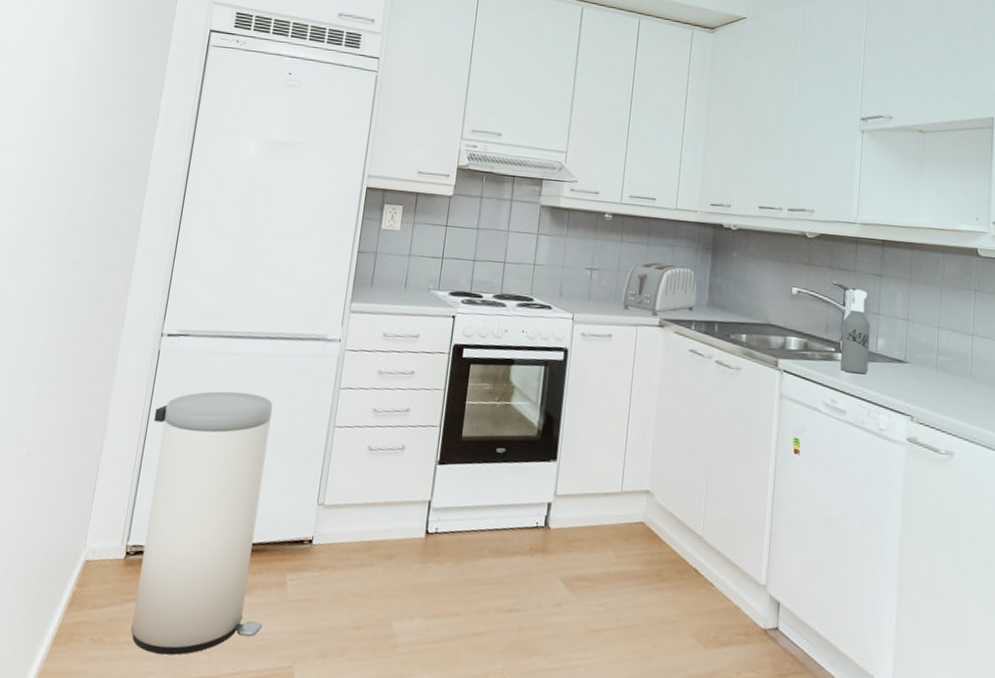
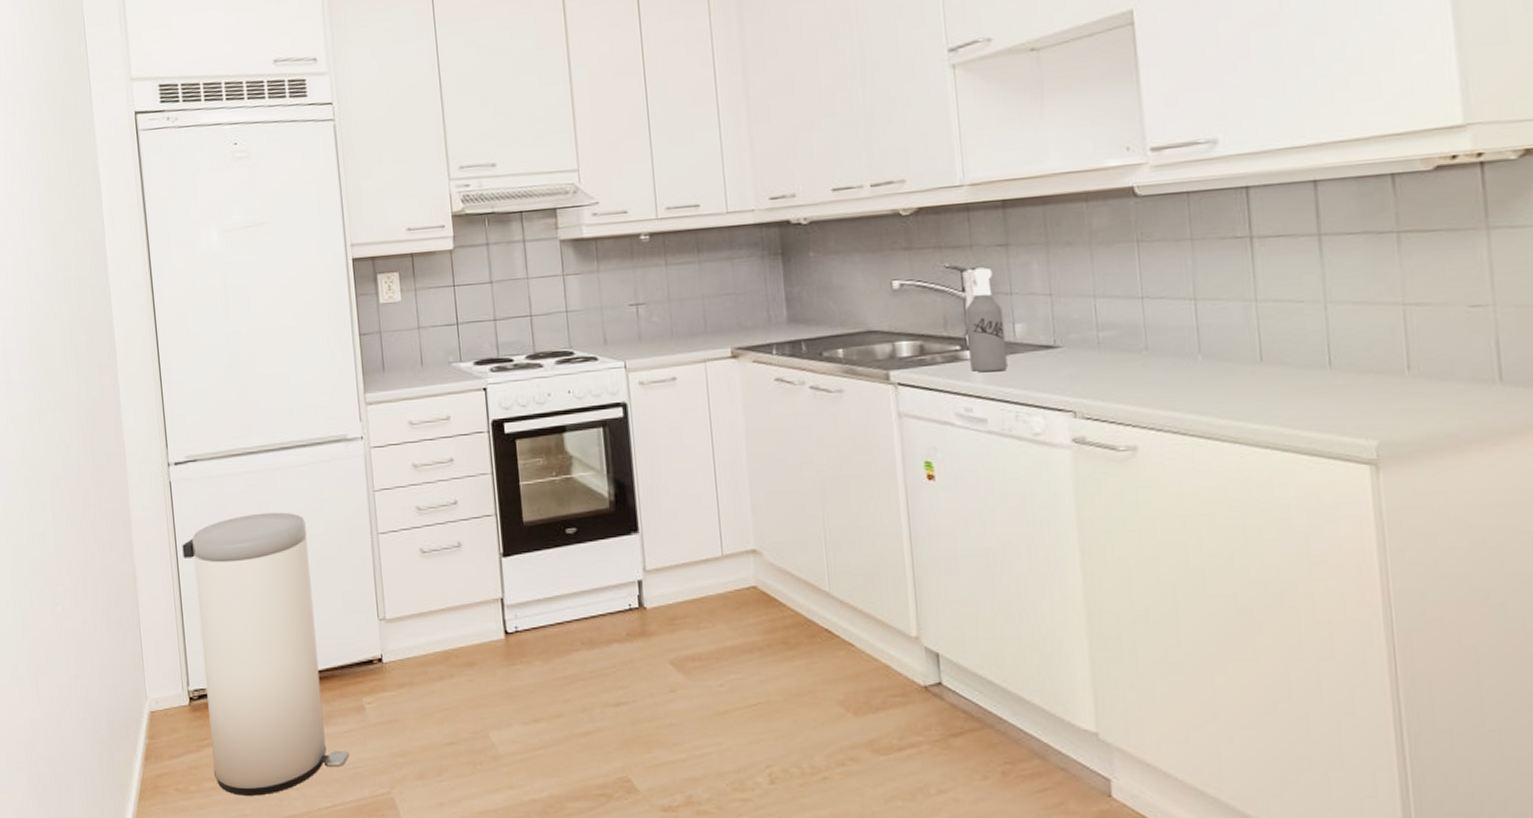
toaster: present [622,262,697,316] -> none [680,281,774,346]

